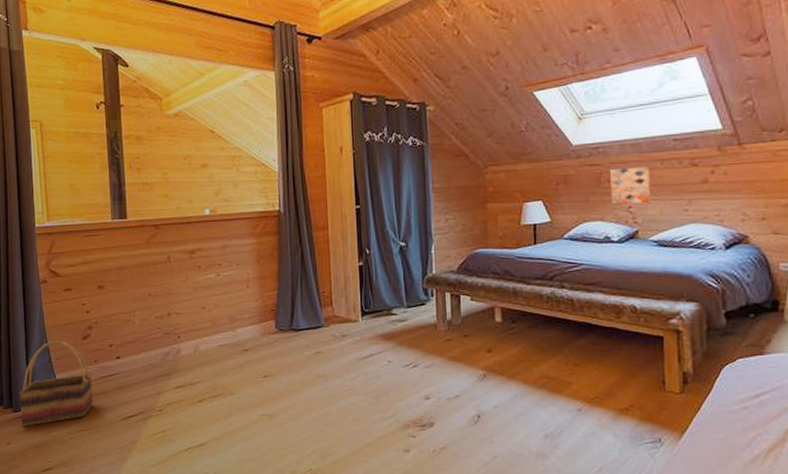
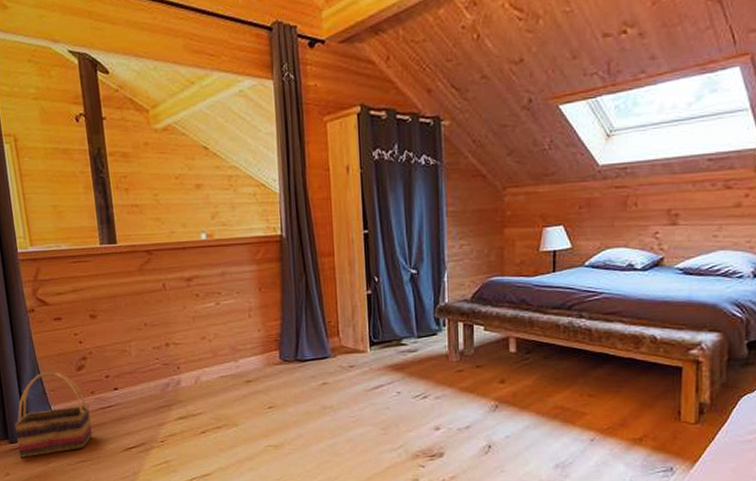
wall art: present [609,166,652,204] -> none [636,189,681,230]

